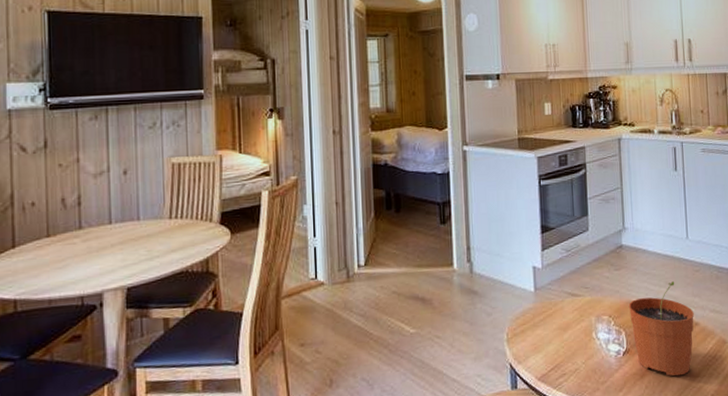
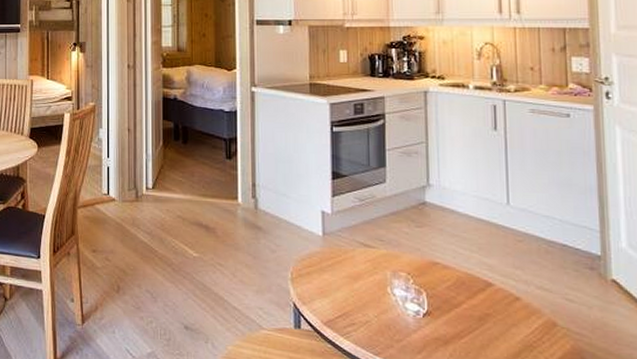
plant pot: present [628,281,694,377] -> none [431,248,515,352]

